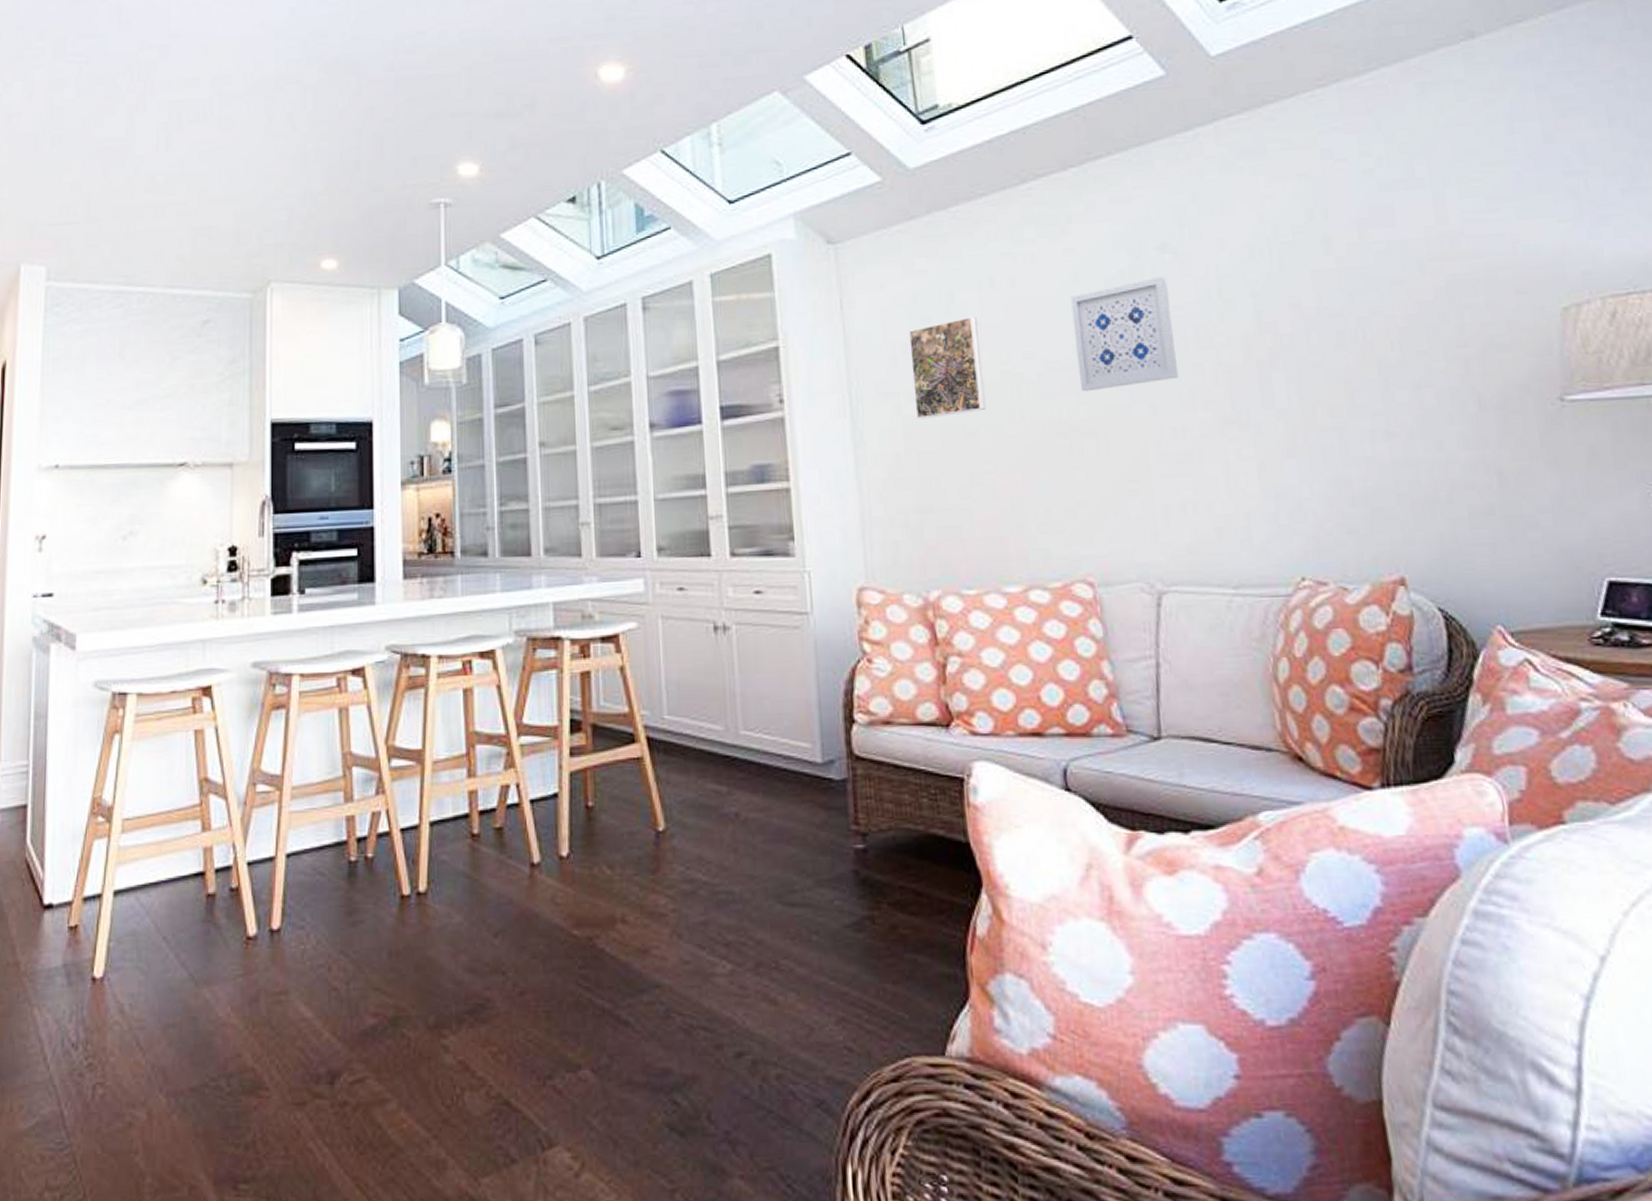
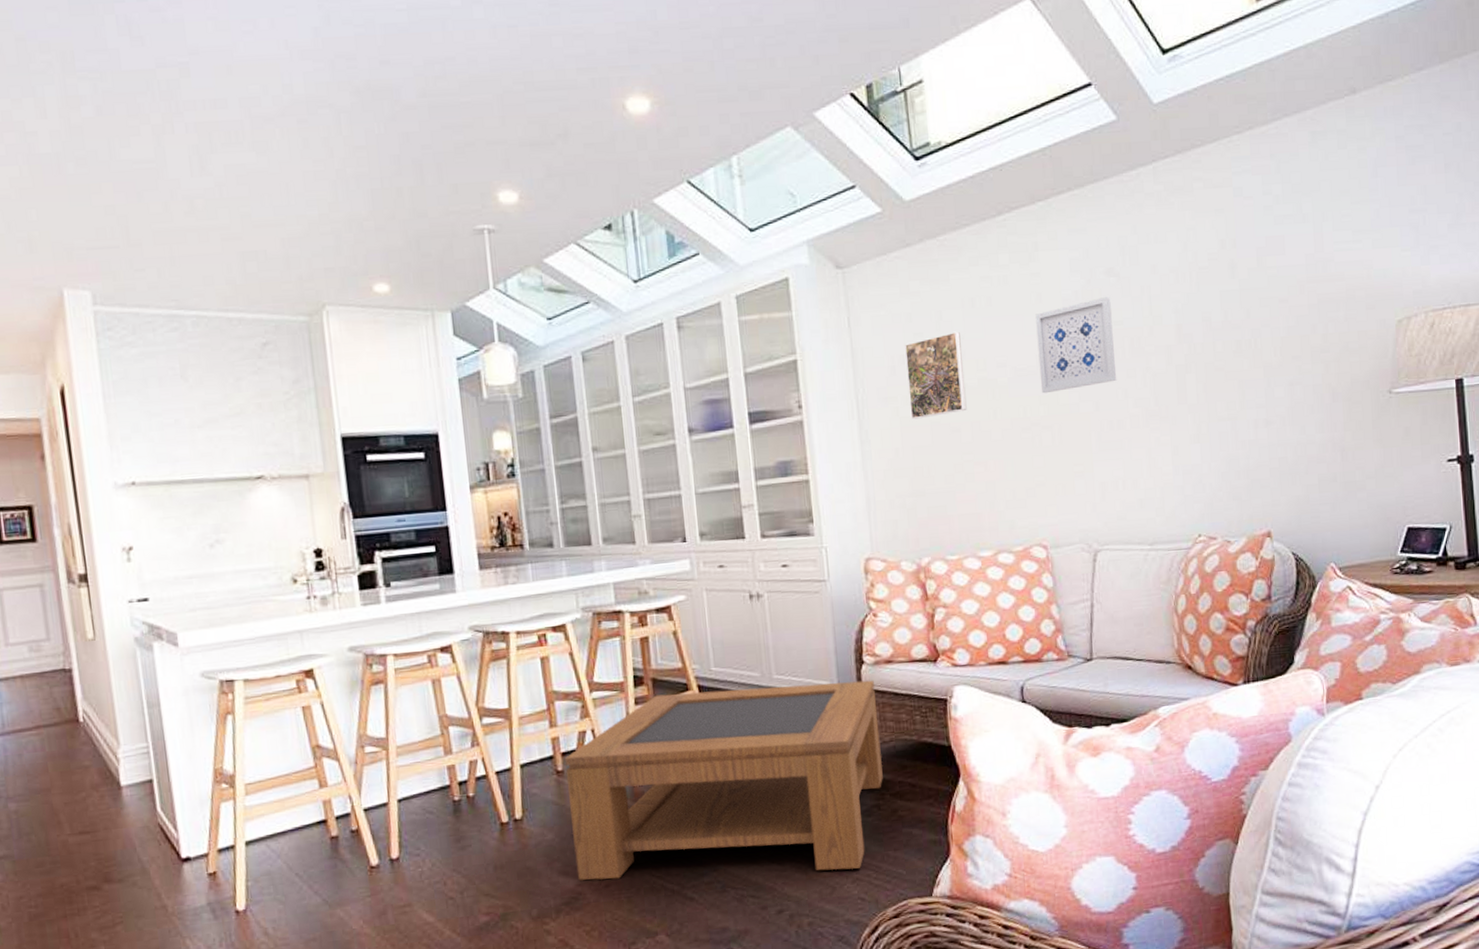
coffee table: none [482,745,879,1004] -> present [564,680,883,880]

